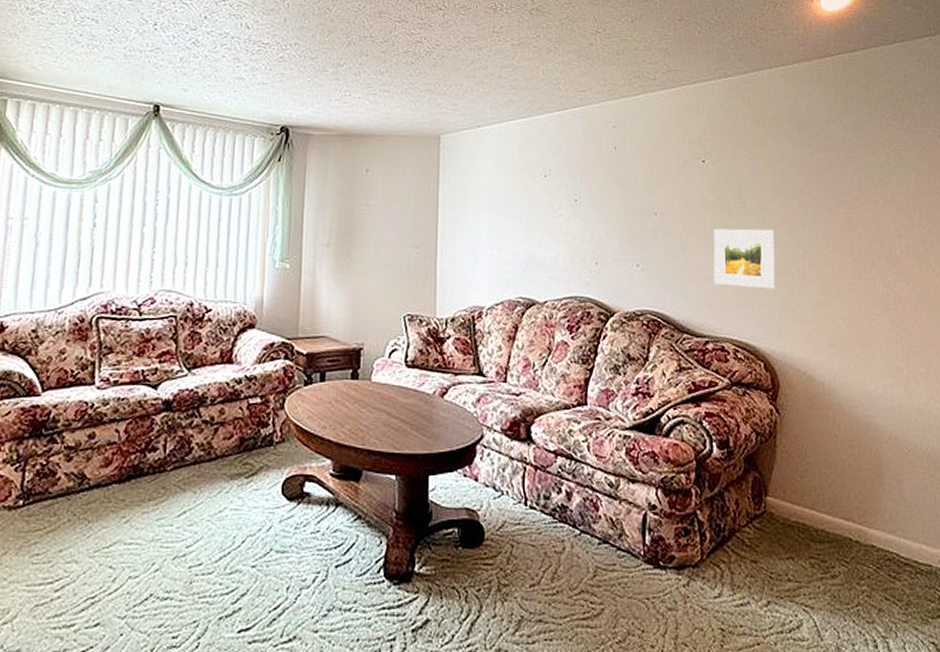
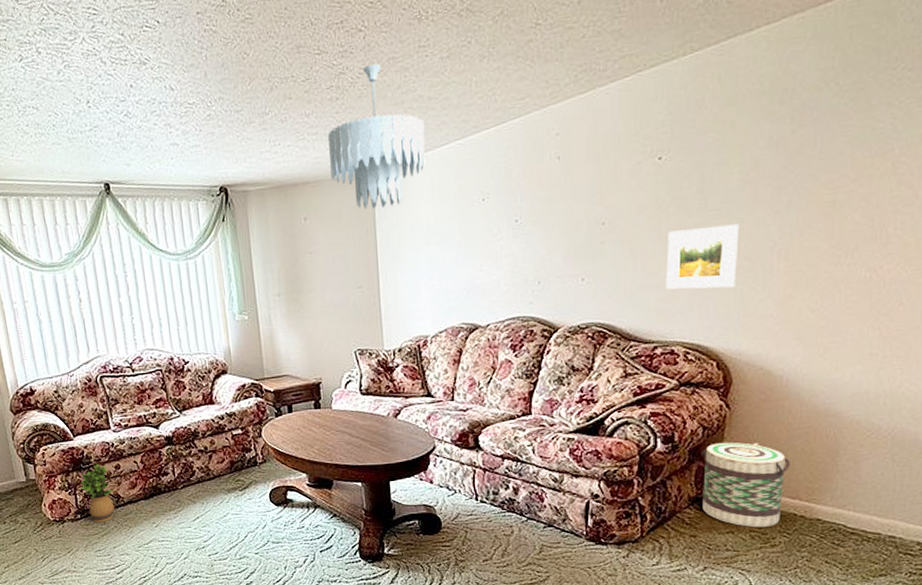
potted plant: none [34,429,78,513] -> present [81,463,115,522]
ceiling light fixture: none [399,39,494,171] -> present [327,63,426,209]
basket: none [755,451,840,554] -> present [701,442,790,528]

